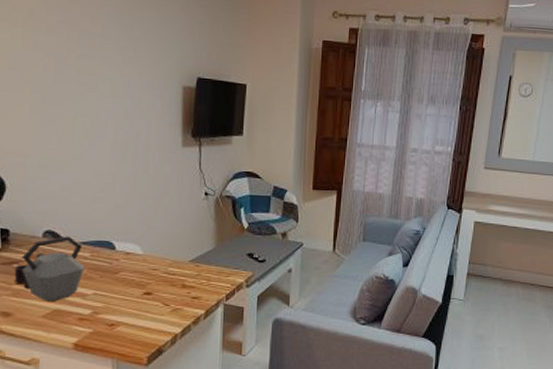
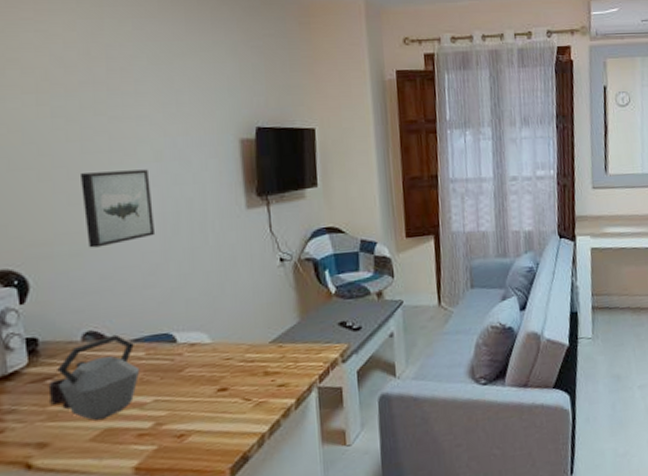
wall art: none [51,100,107,163] -> present [79,169,156,248]

